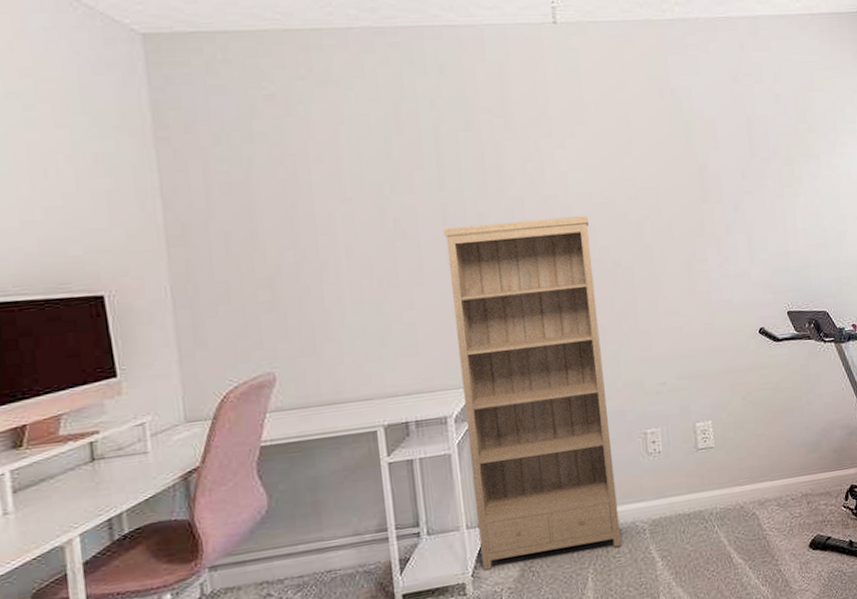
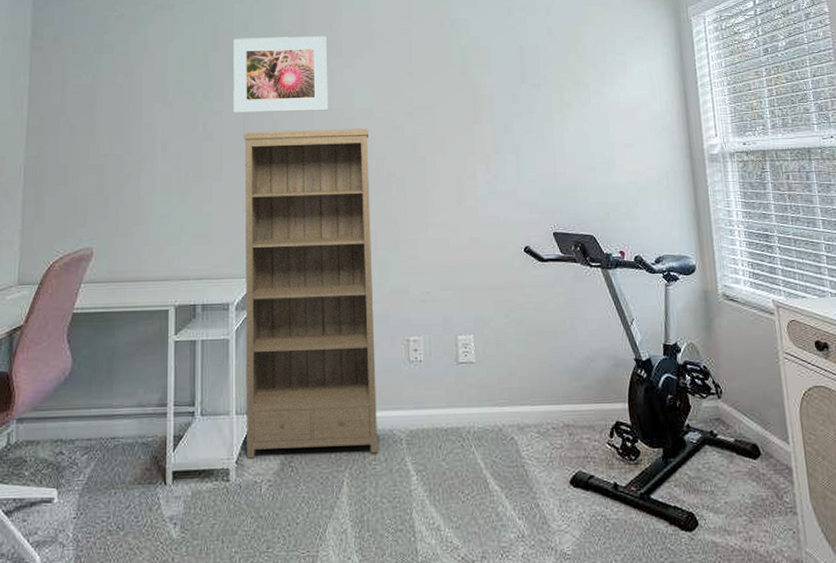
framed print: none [420,113,541,208] -> present [233,36,329,114]

